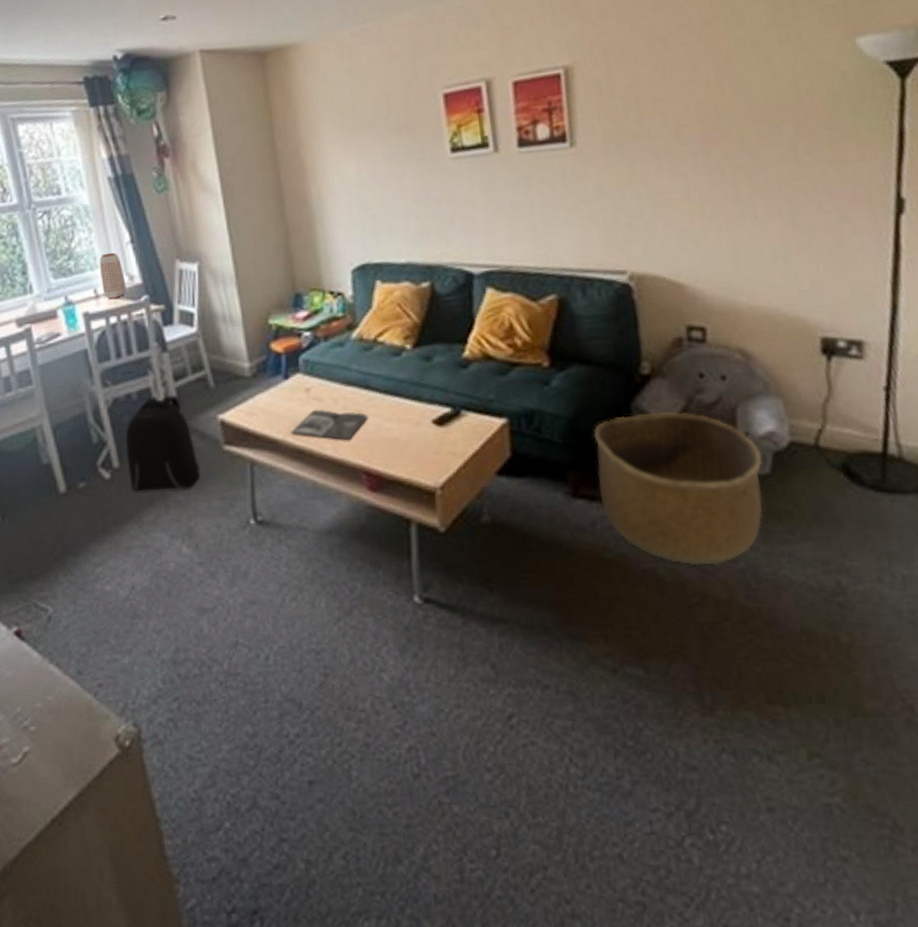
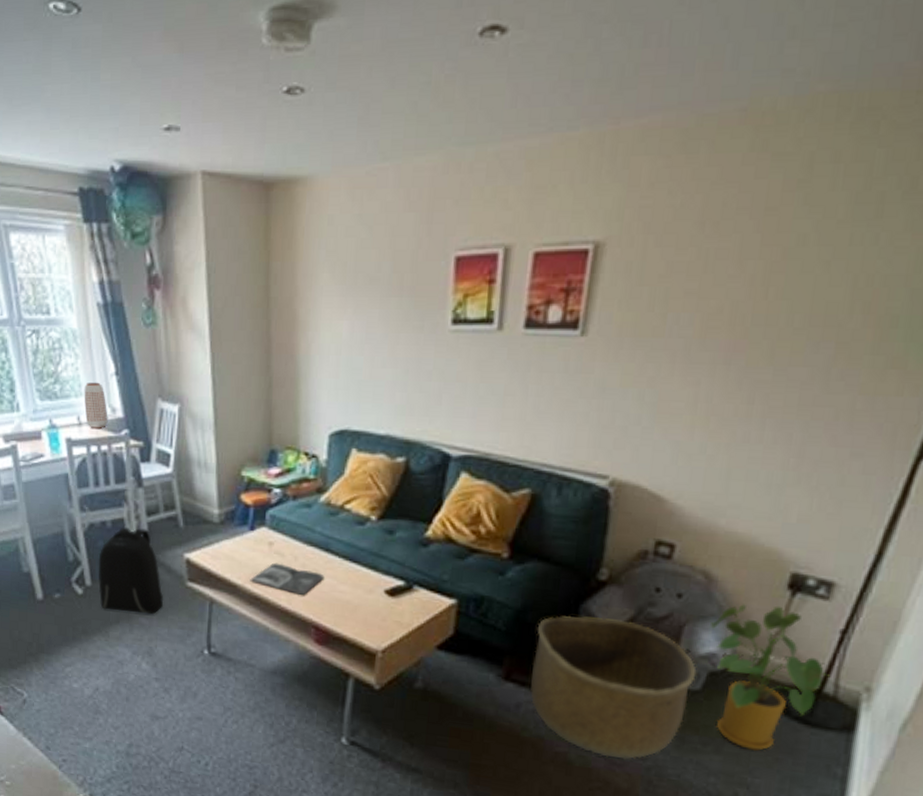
house plant: none [761,372,888,530] -> present [711,604,829,751]

